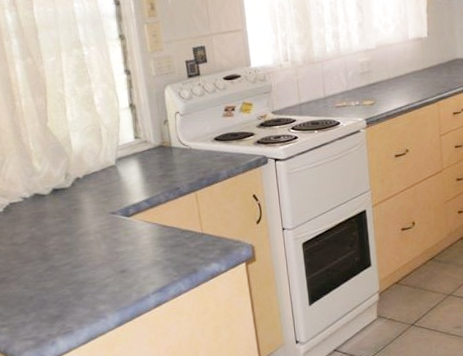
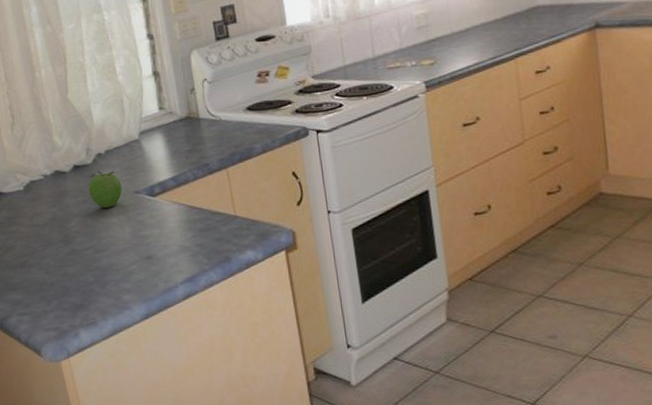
fruit: none [66,194,99,228] -> present [88,171,122,208]

